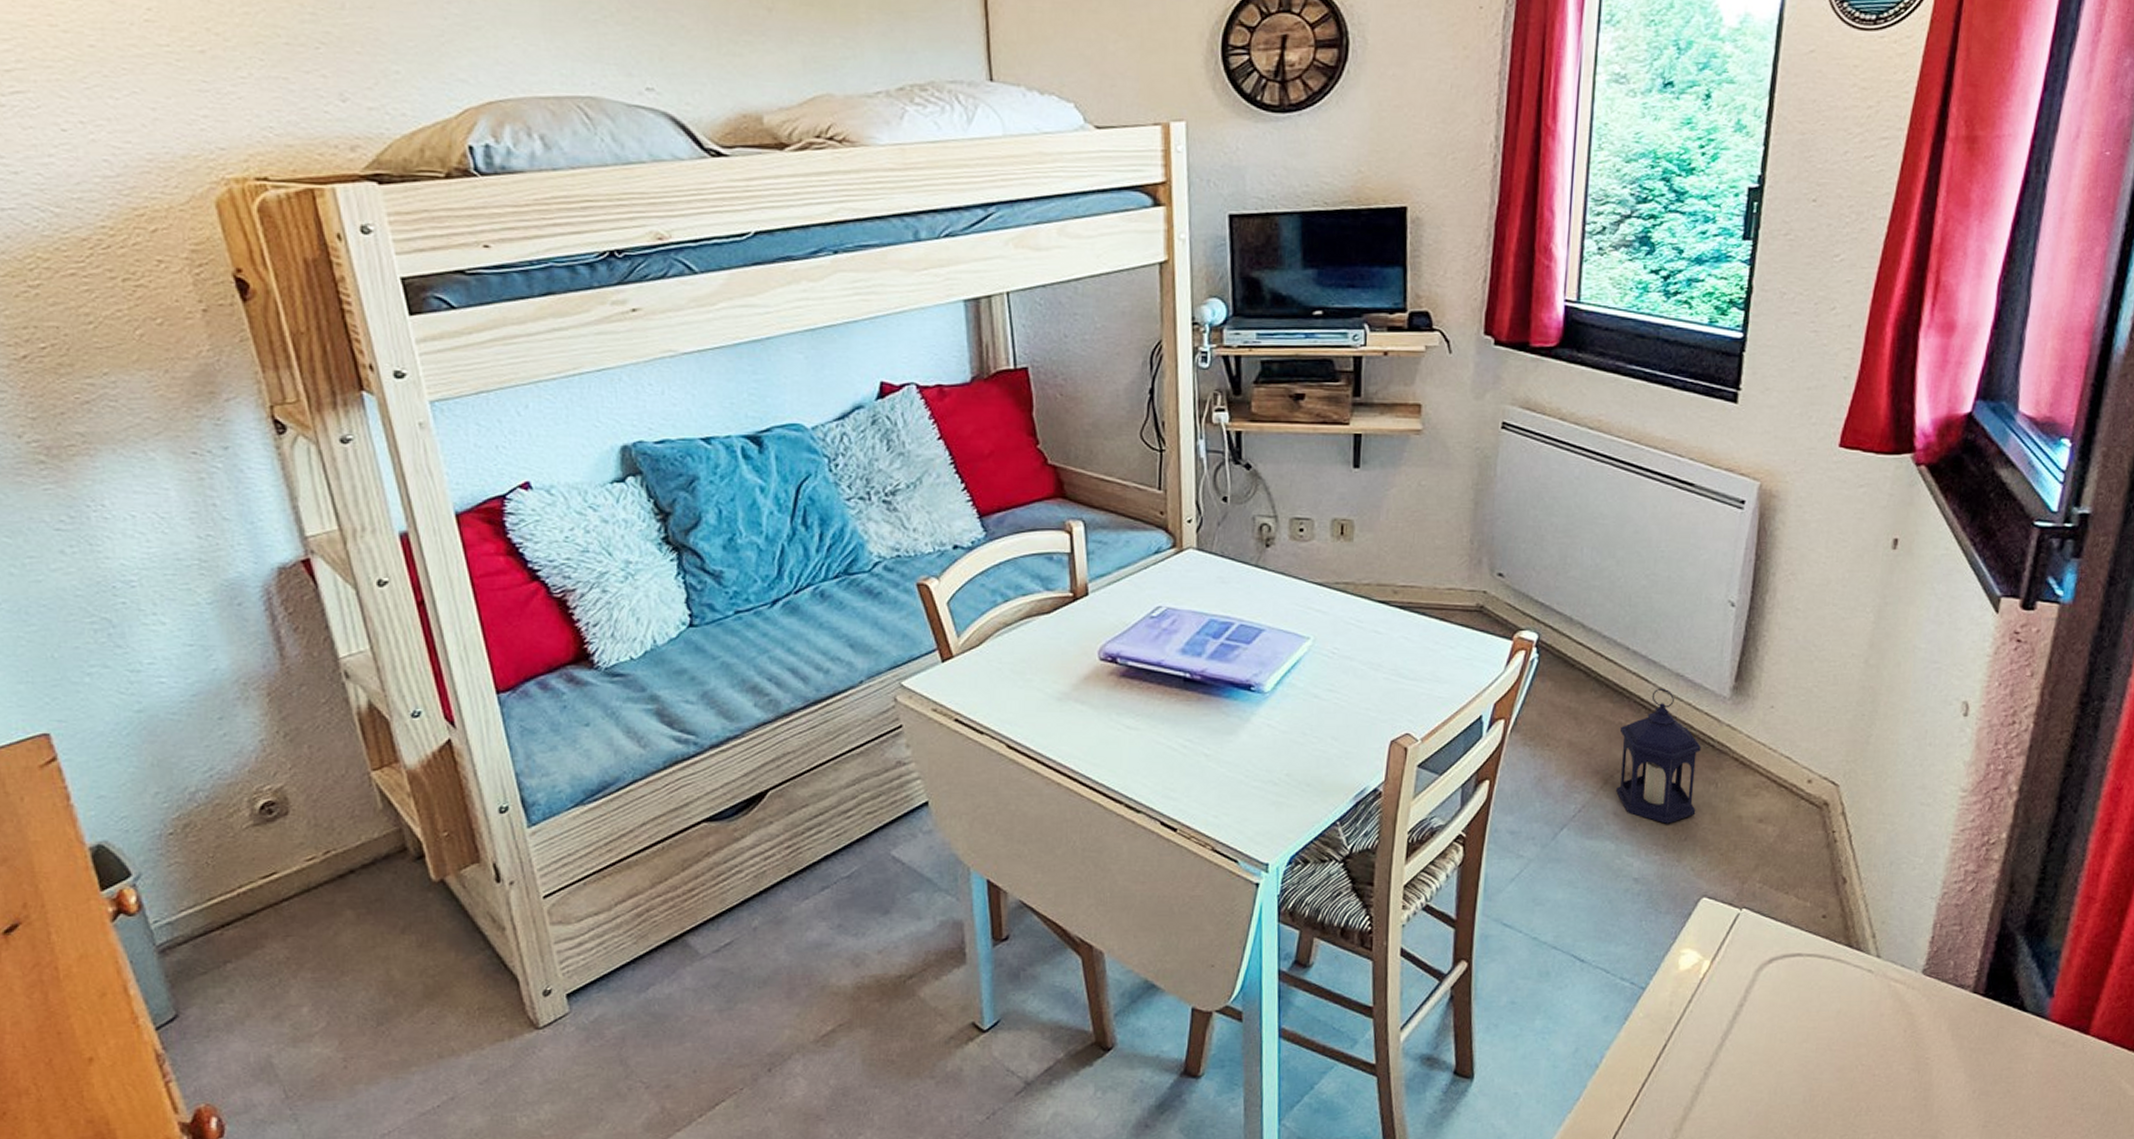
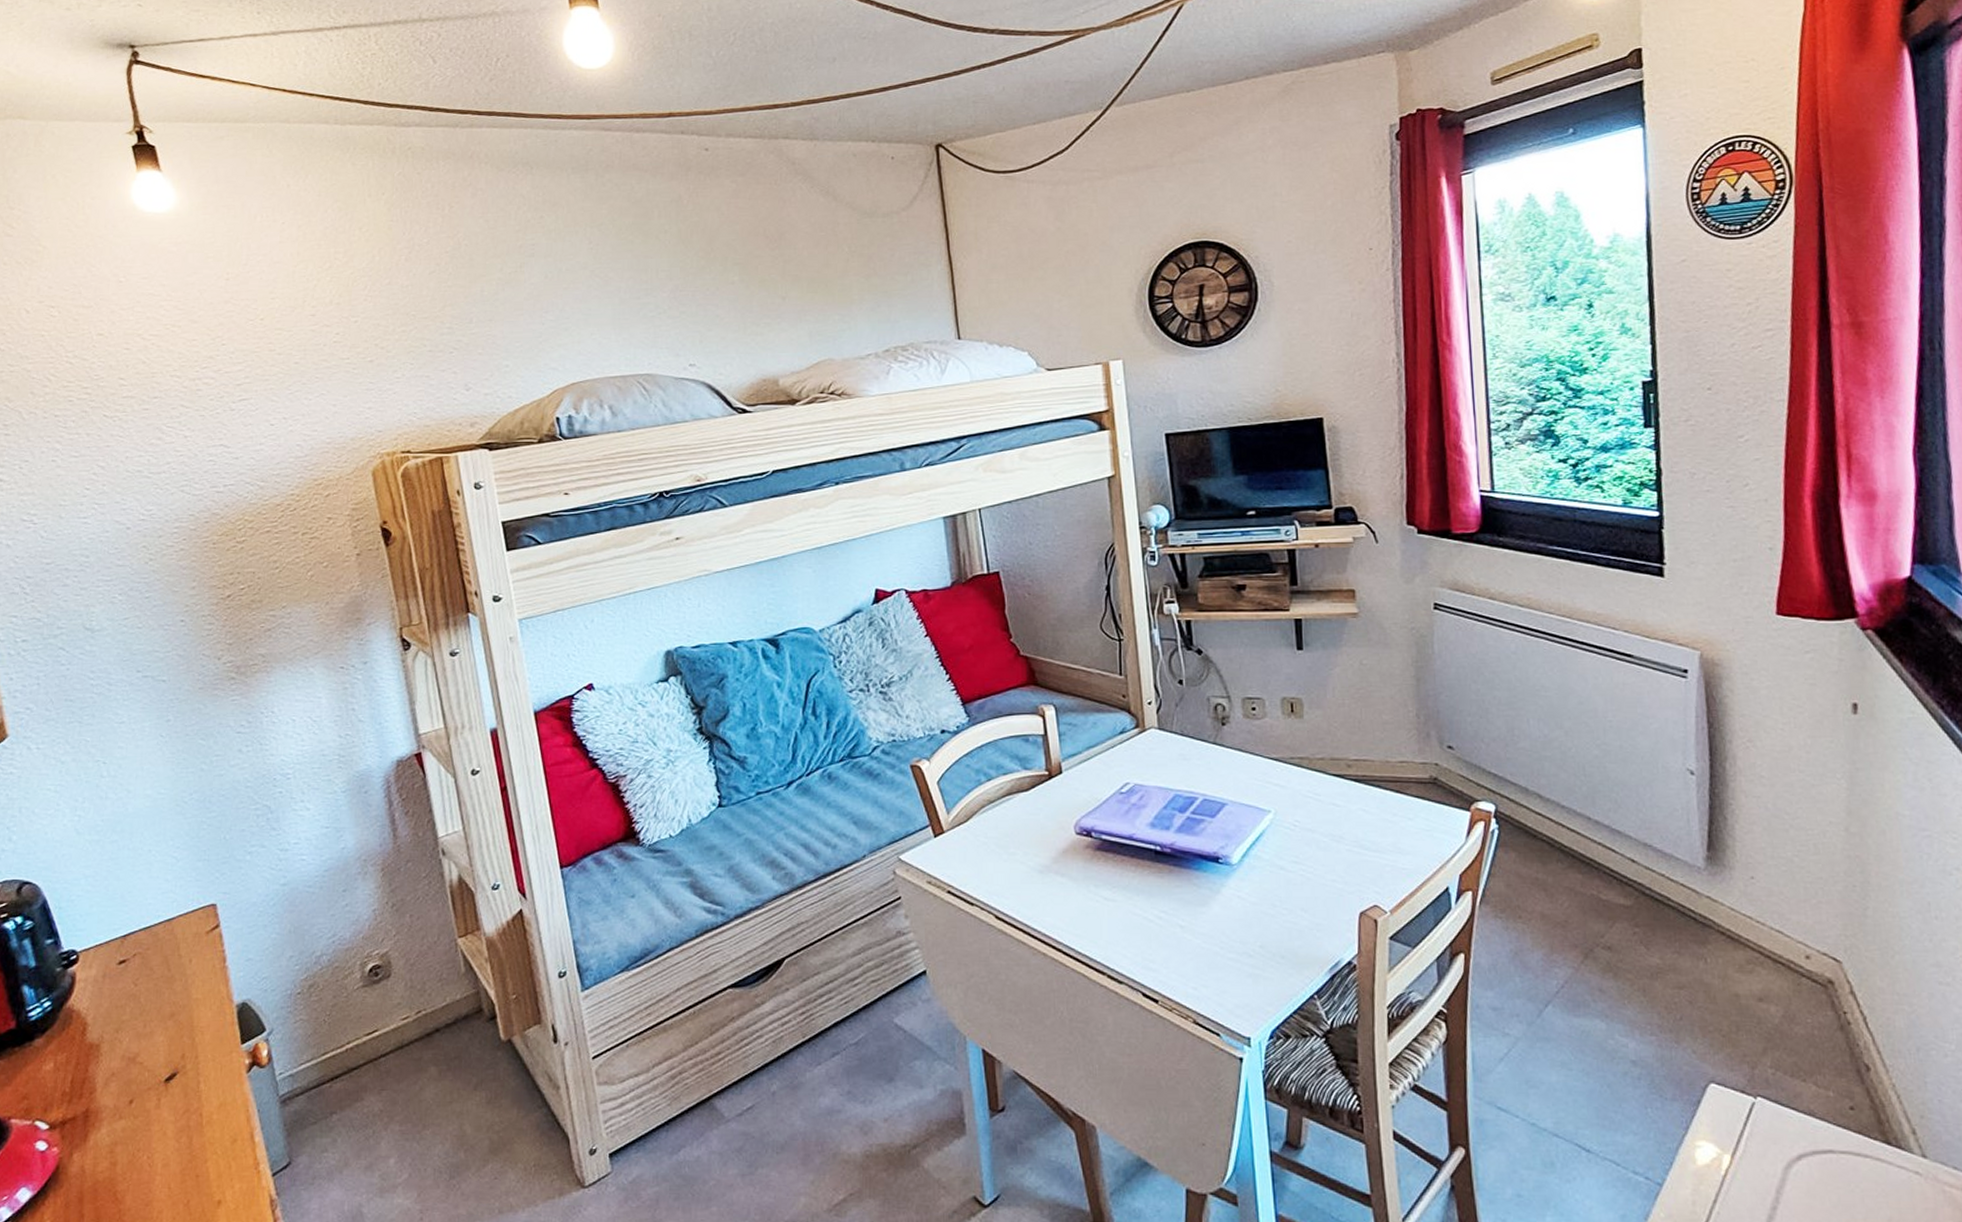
lantern: present [1616,689,1701,824] -> none [1593,859,1688,1002]

